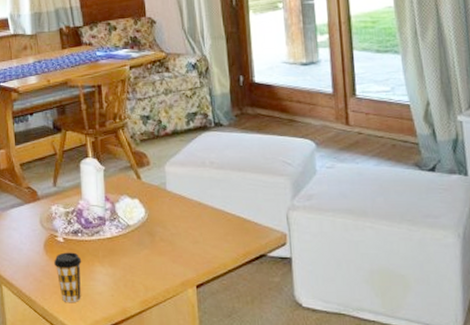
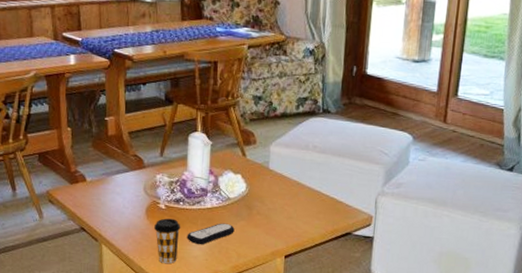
remote control: none [89,253,139,280] -> present [187,223,235,245]

